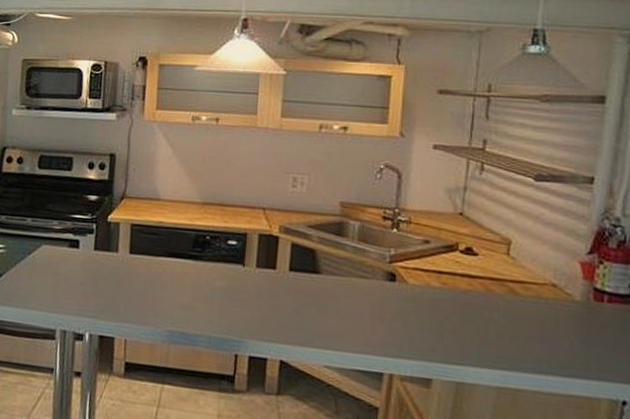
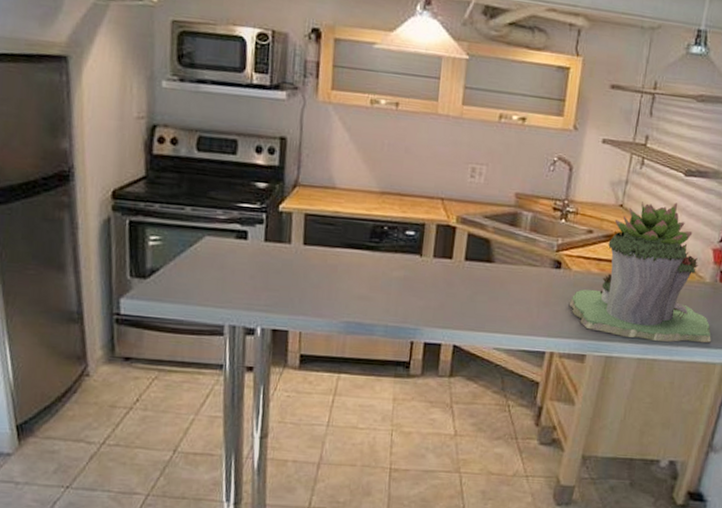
succulent planter: none [409,209,591,373] -> present [570,201,711,343]

